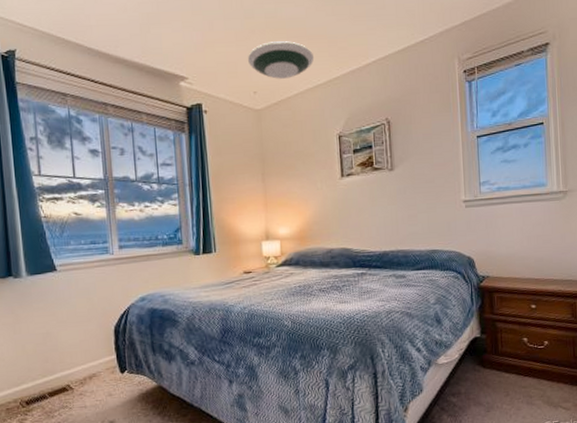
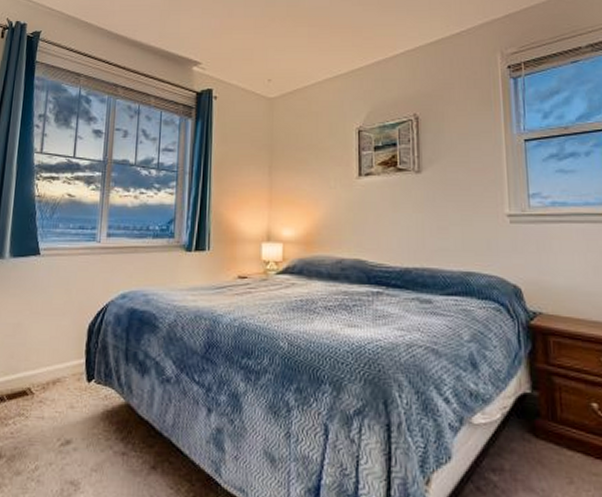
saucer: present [248,41,314,79] -> none [265,30,335,67]

